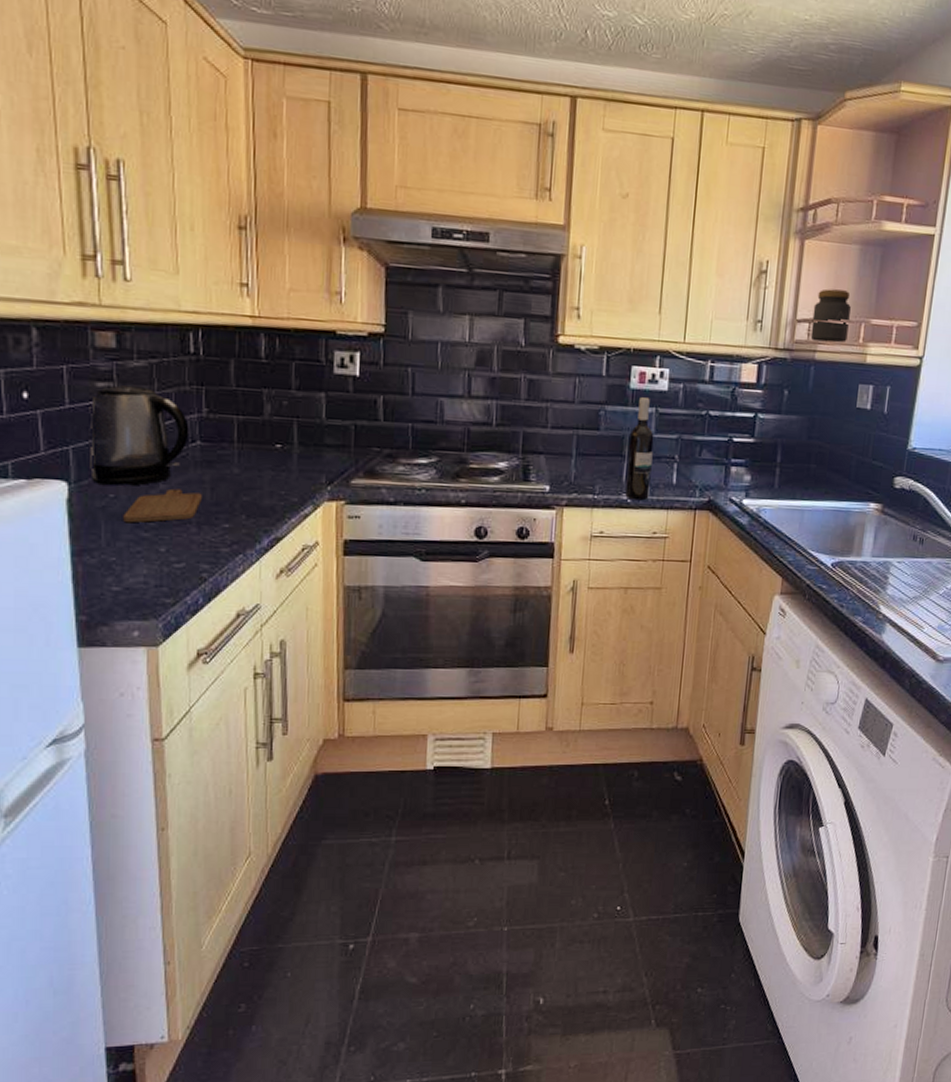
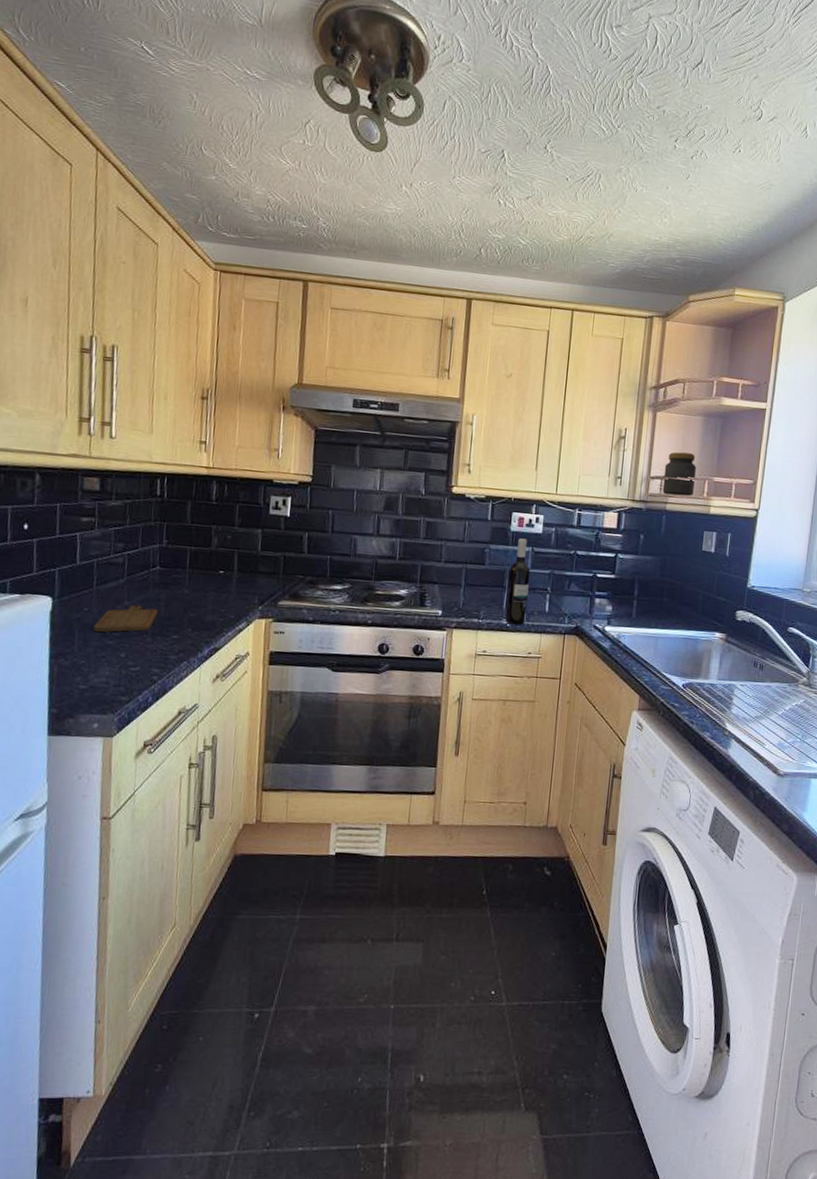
kettle: present [89,385,190,486] -> none [71,520,152,602]

